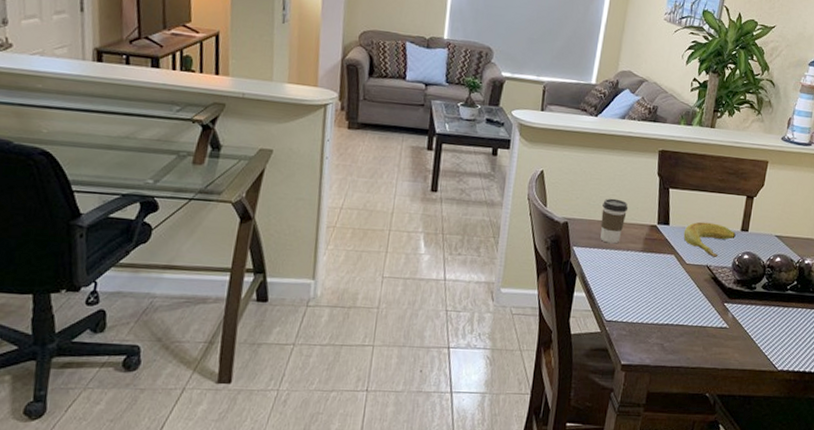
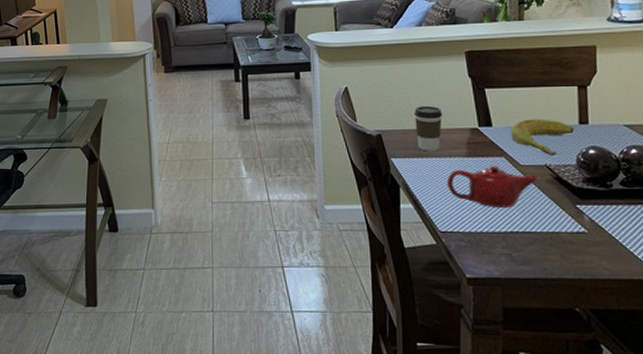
teapot: none [620,262,700,302] -> present [447,166,540,208]

